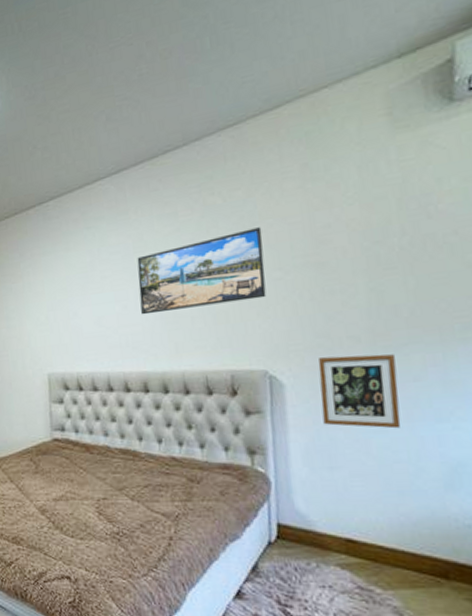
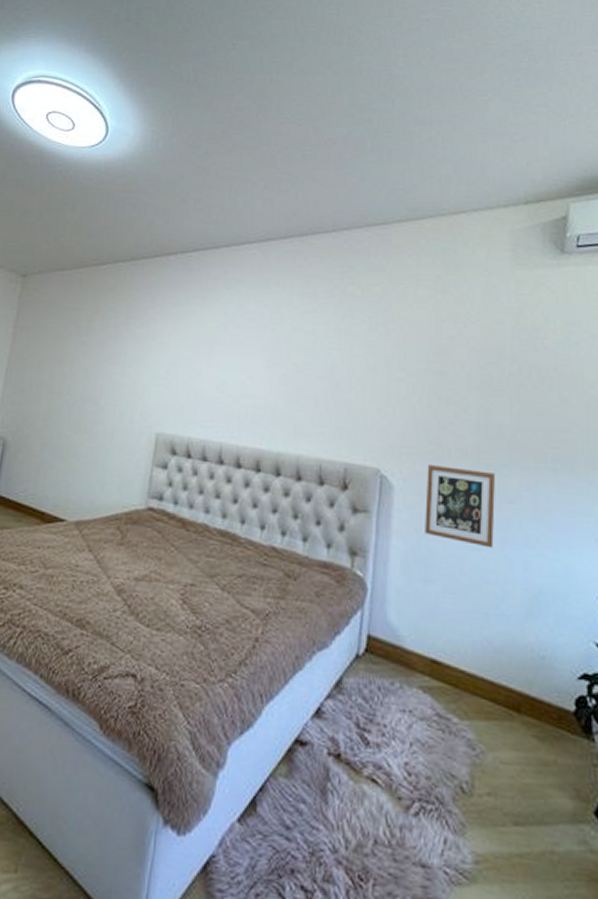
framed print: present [137,227,267,315] -> none [266,325,393,395]

